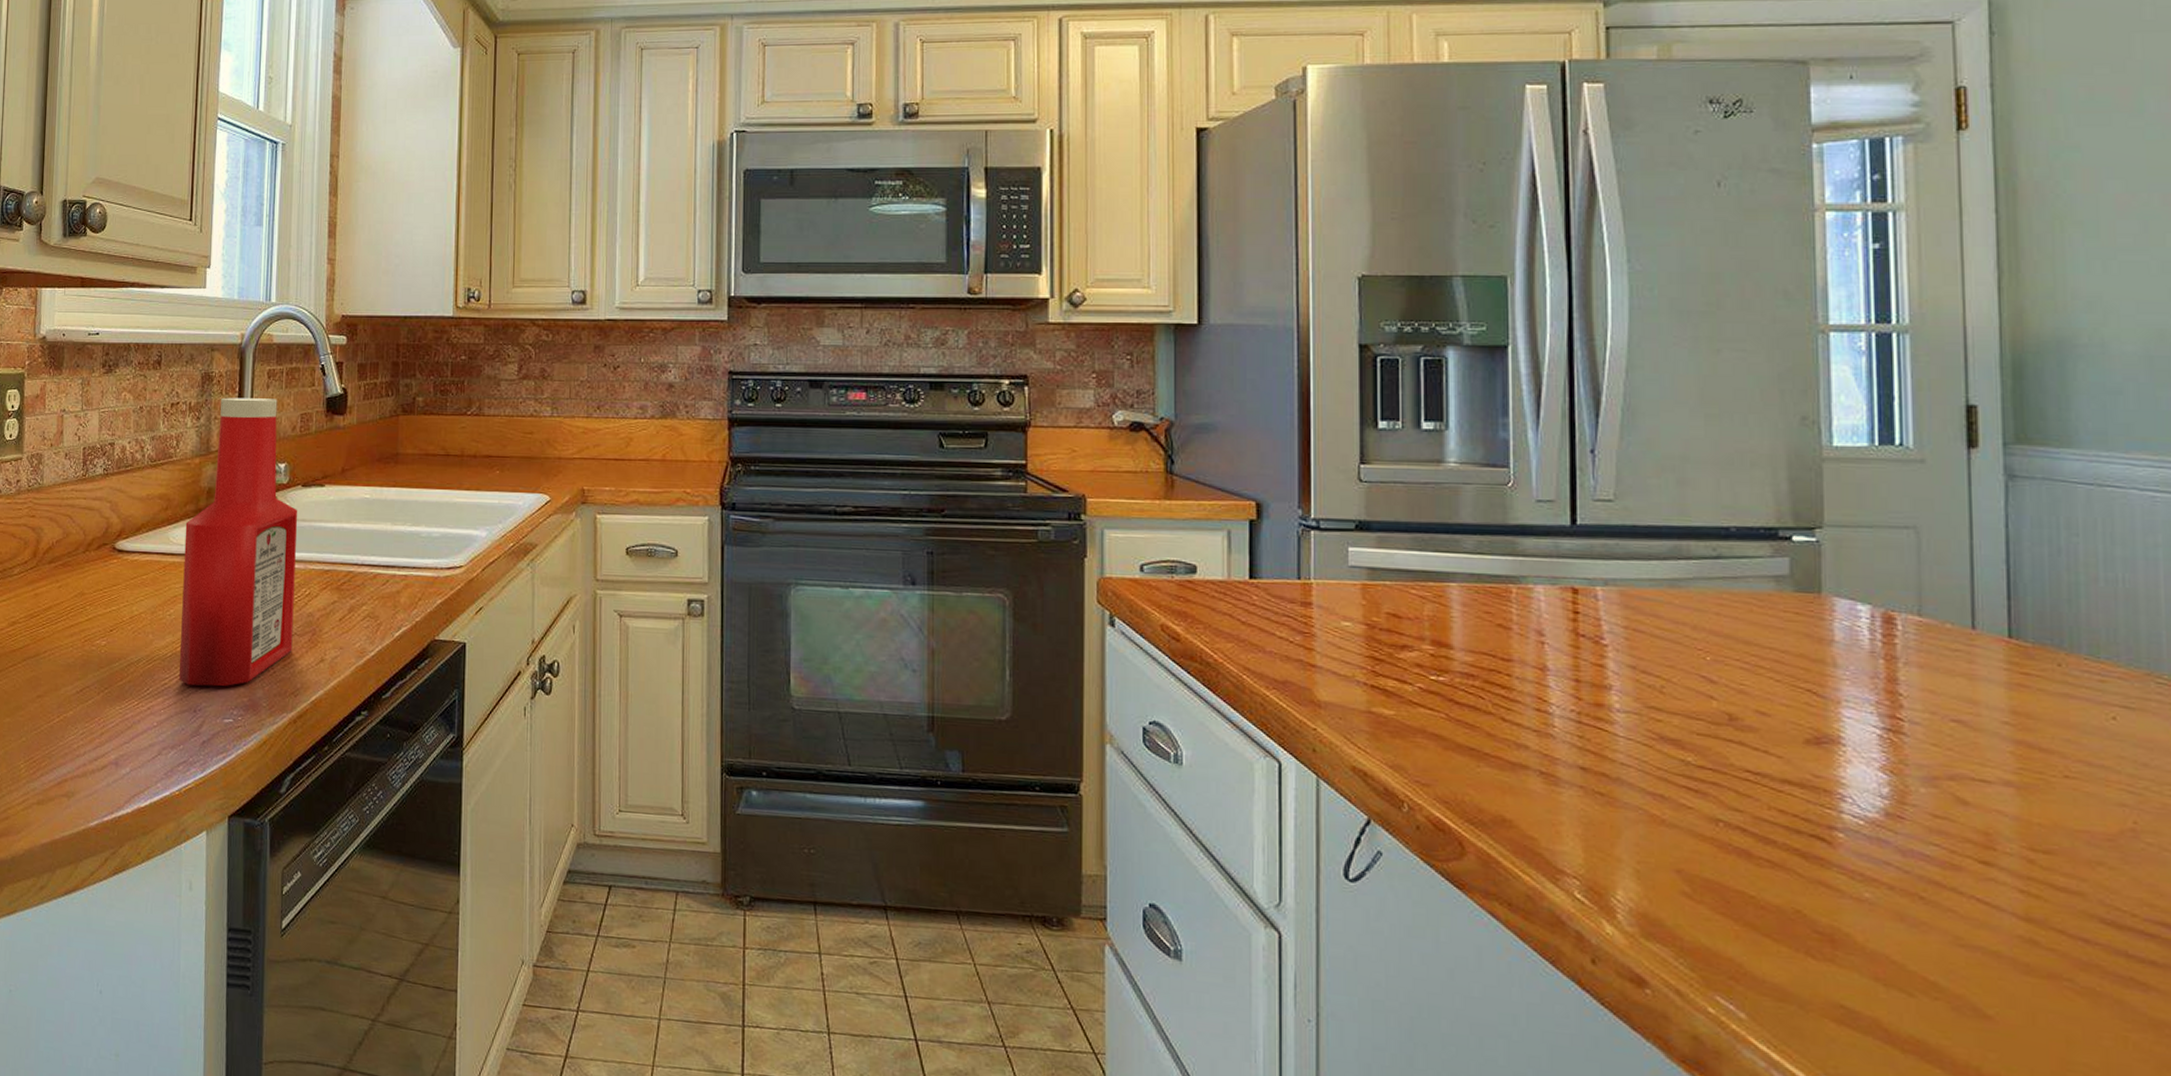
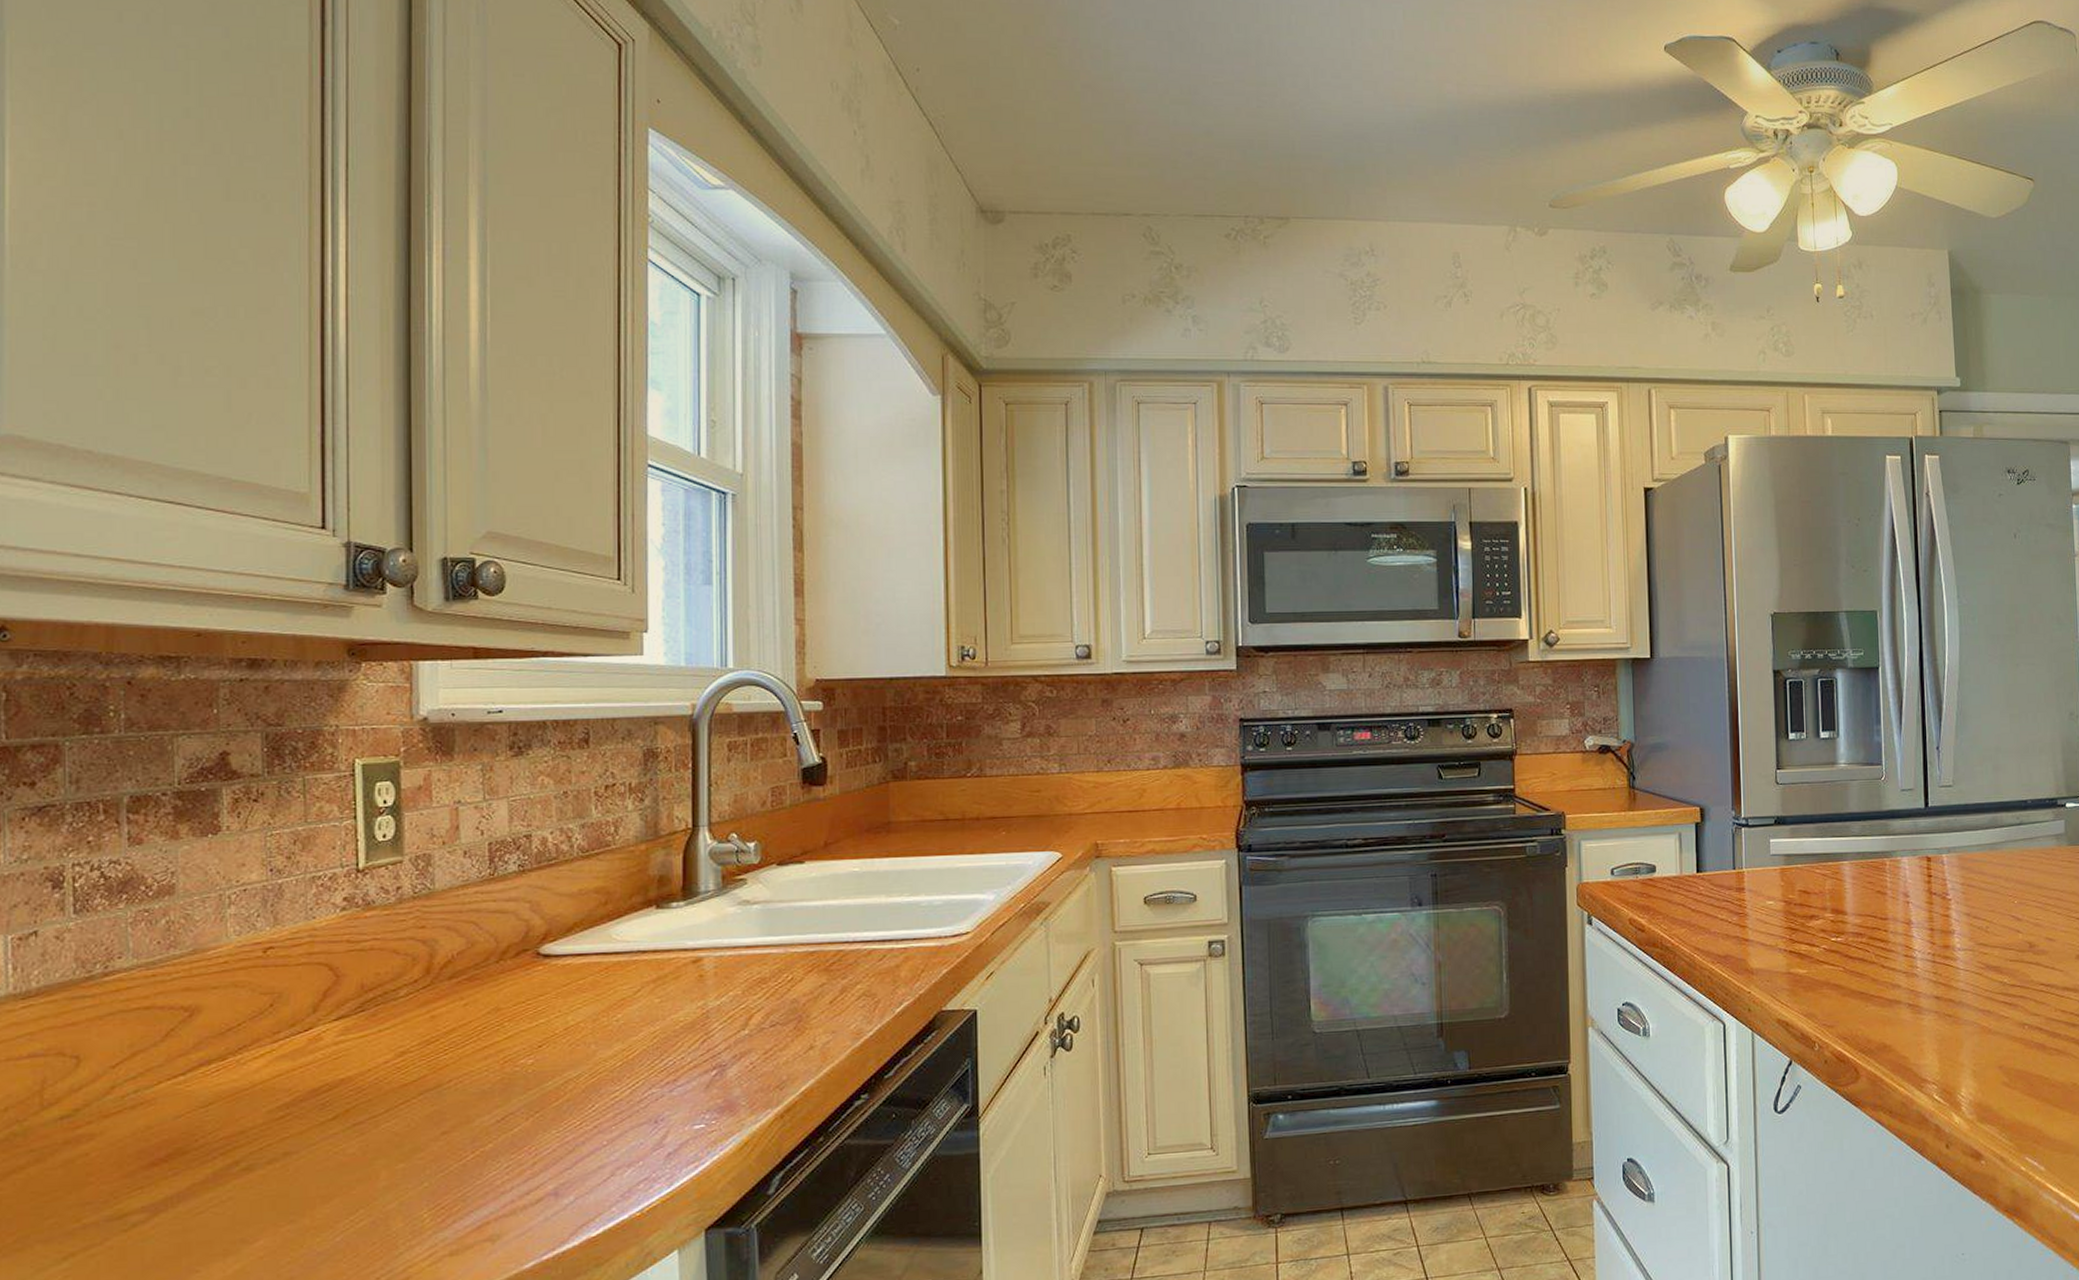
ketchup bottle: present [178,397,298,687] -> none [632,773,775,1095]

